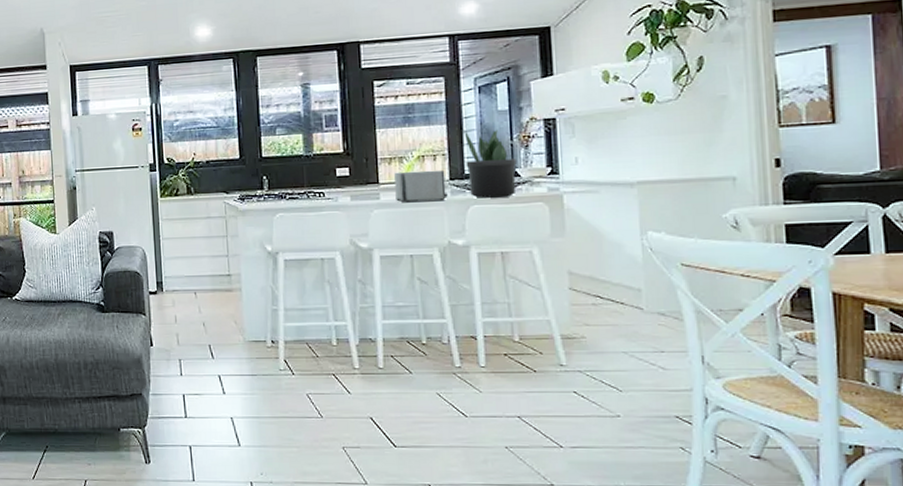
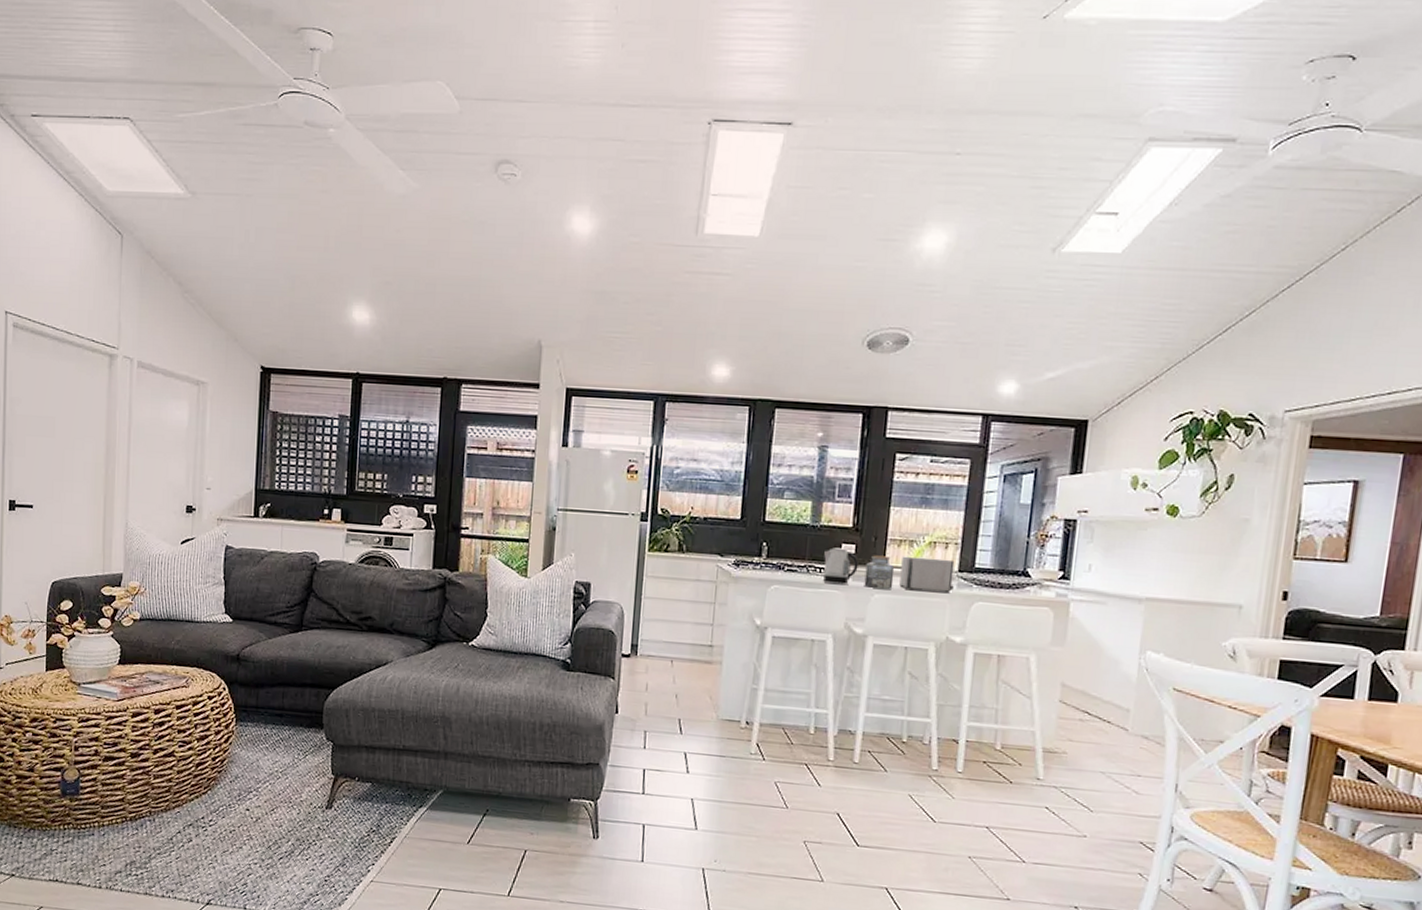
kettle: none [321,172,355,206] -> present [822,547,859,585]
jar: none [361,174,390,205] -> present [864,555,895,589]
planter: present [464,129,517,198] -> none [977,519,1030,598]

